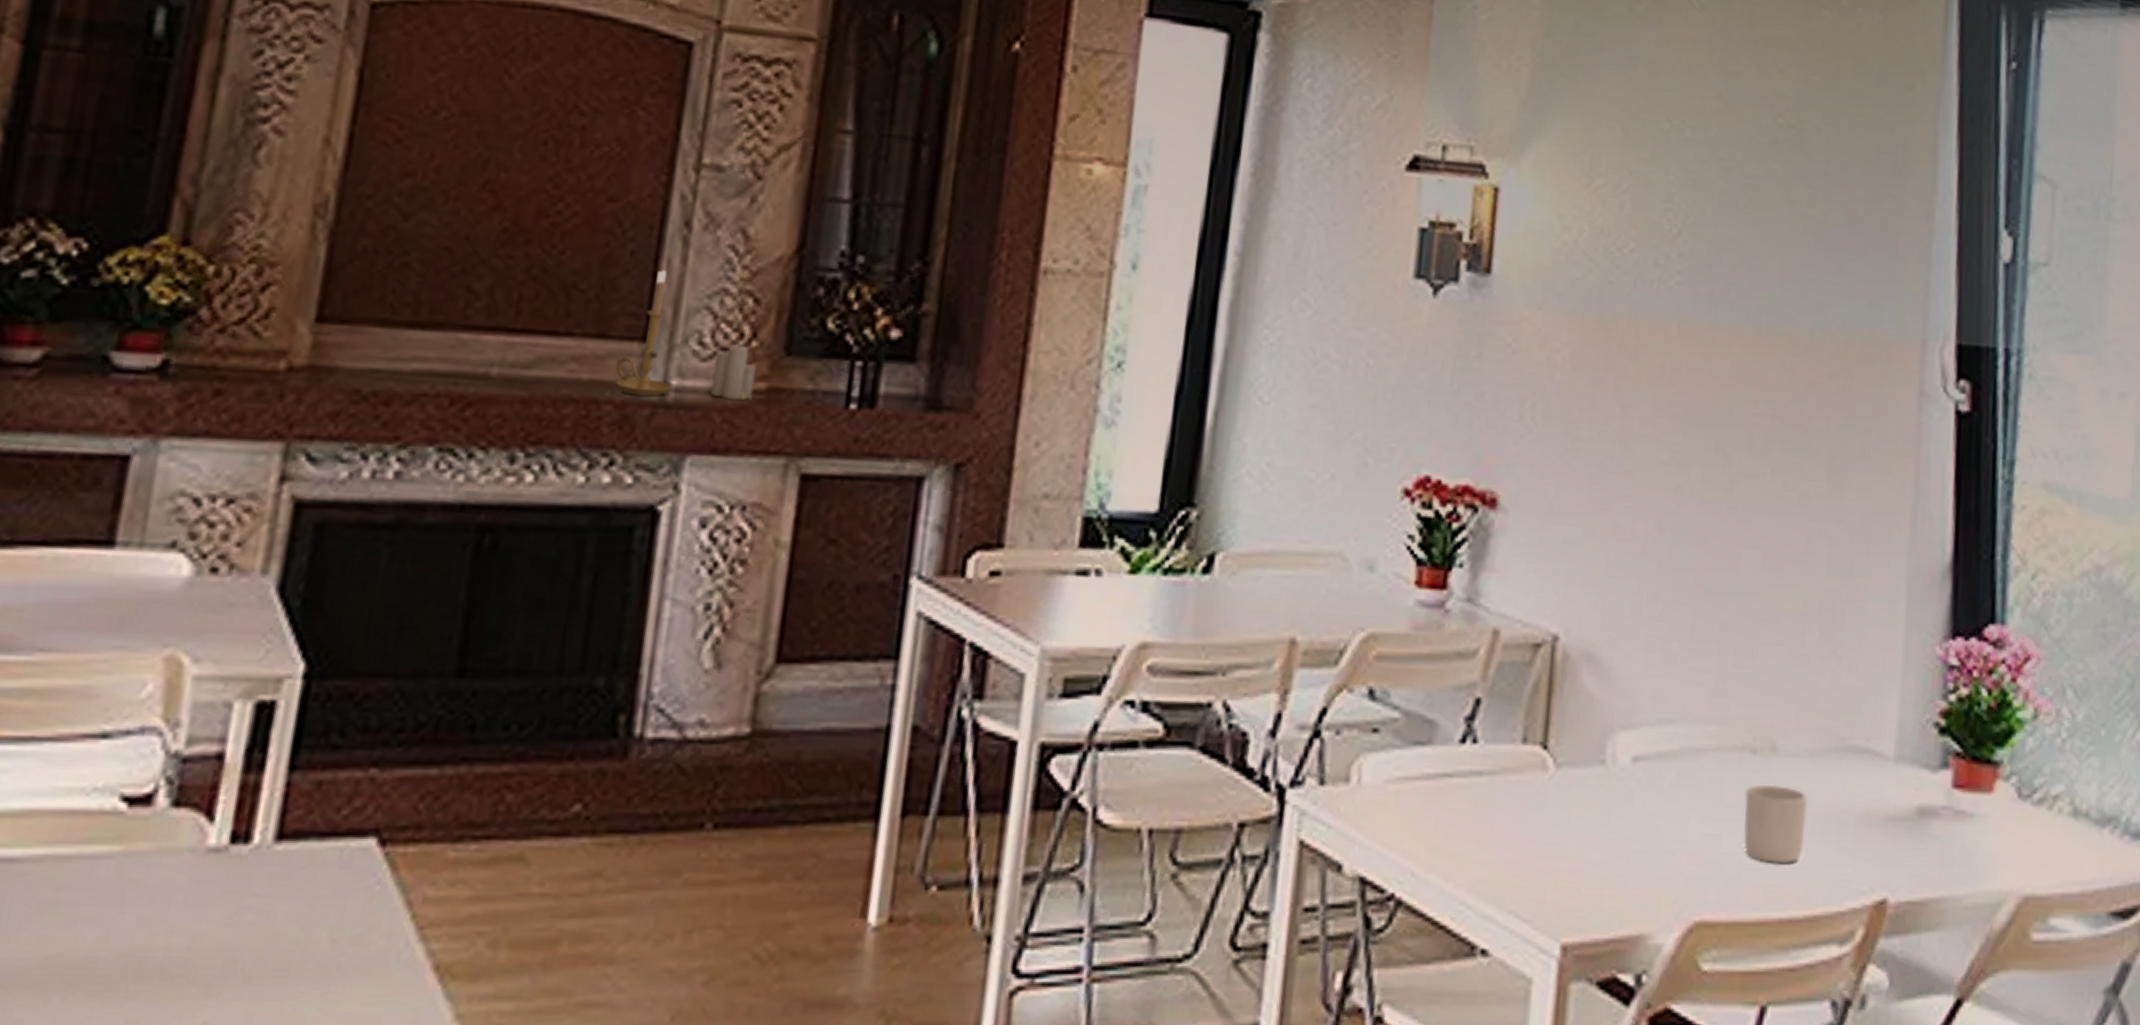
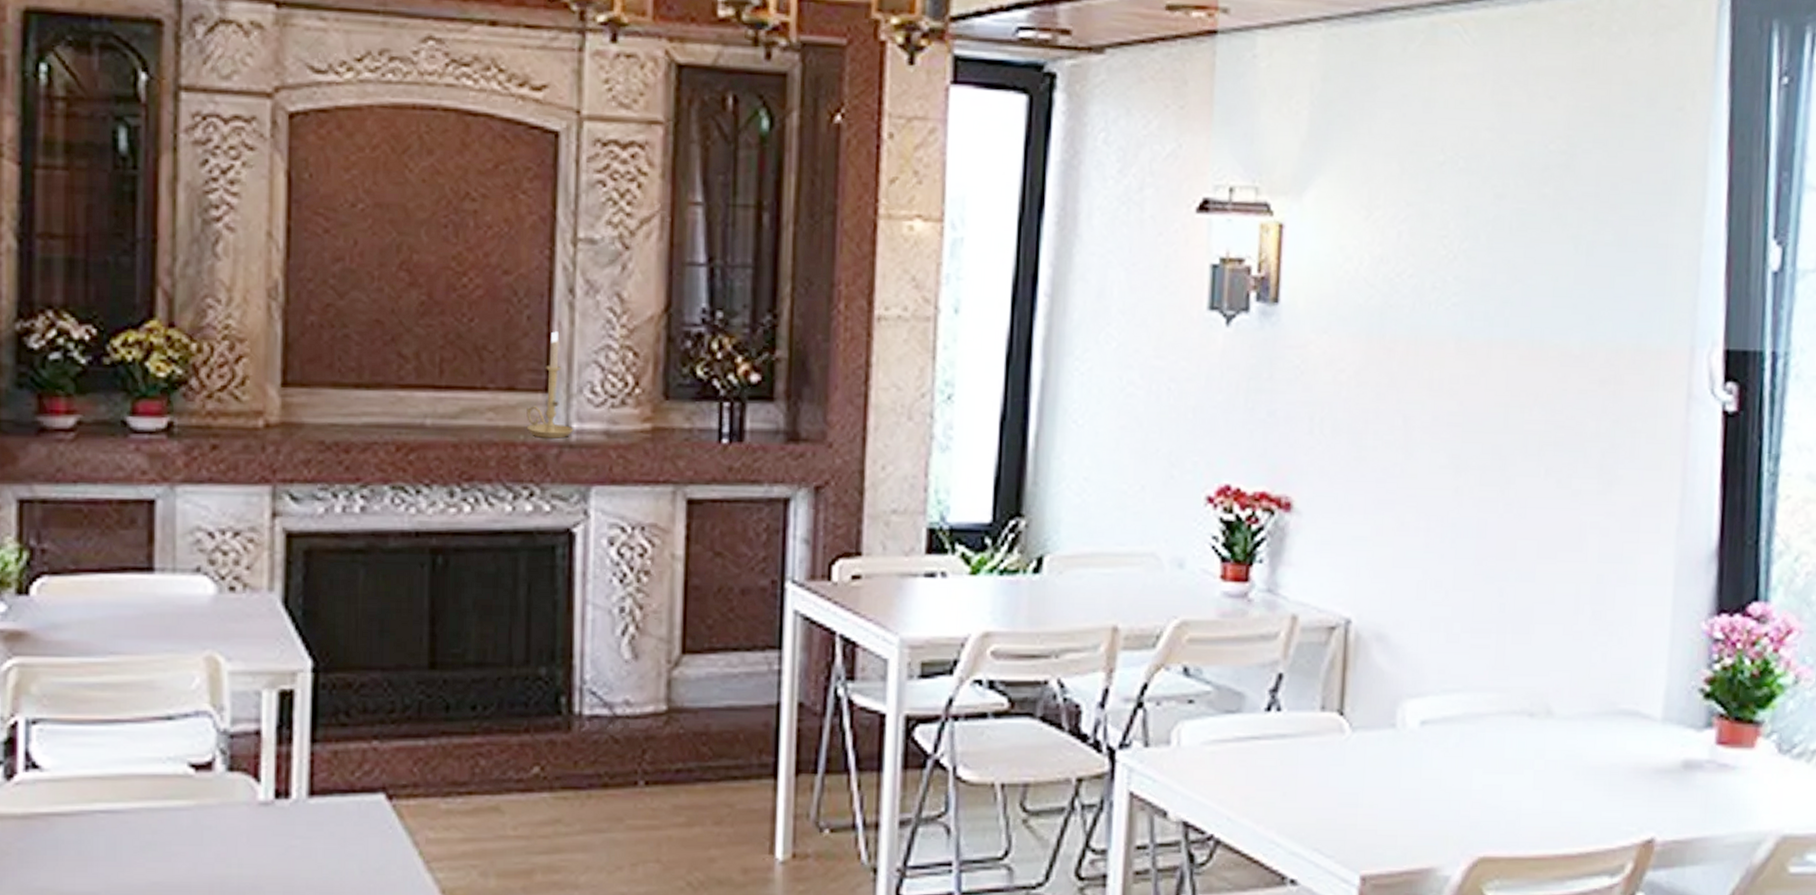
candle: present [711,341,756,401] -> none [606,389,641,439]
mug: present [1743,784,1808,865] -> none [1522,743,1581,810]

